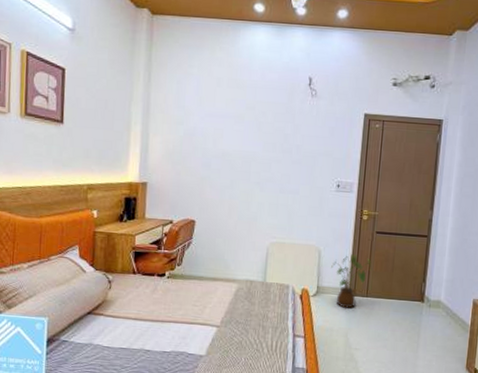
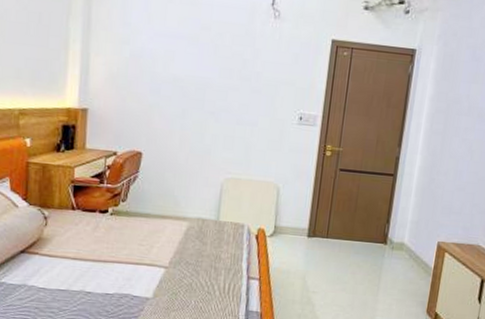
house plant: present [331,254,372,309] -> none [290,192,334,250]

